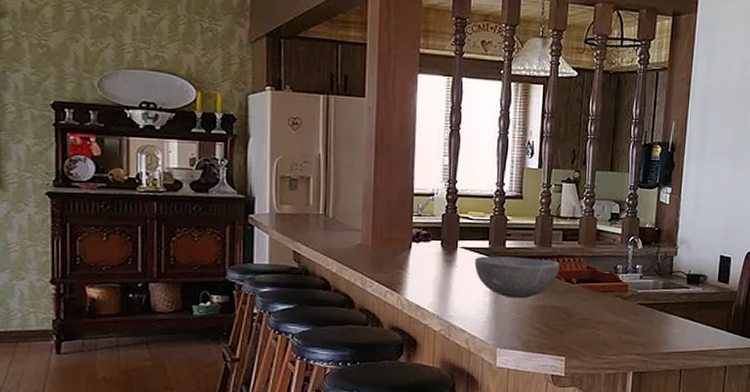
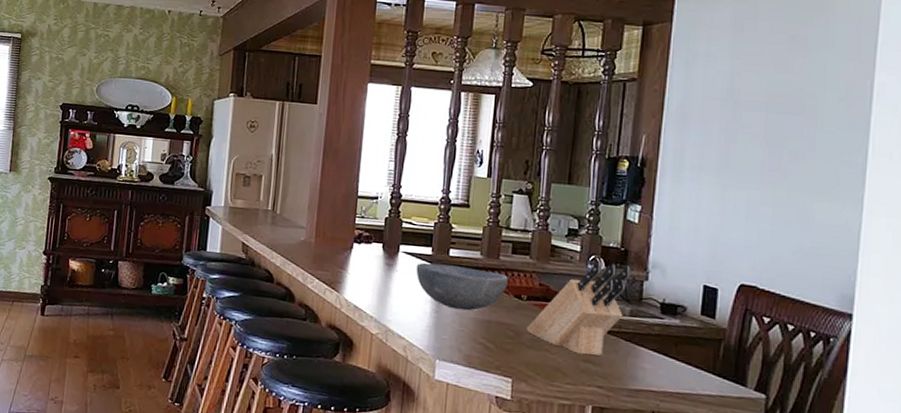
knife block: none [577,241,664,328] -> present [527,261,632,356]

